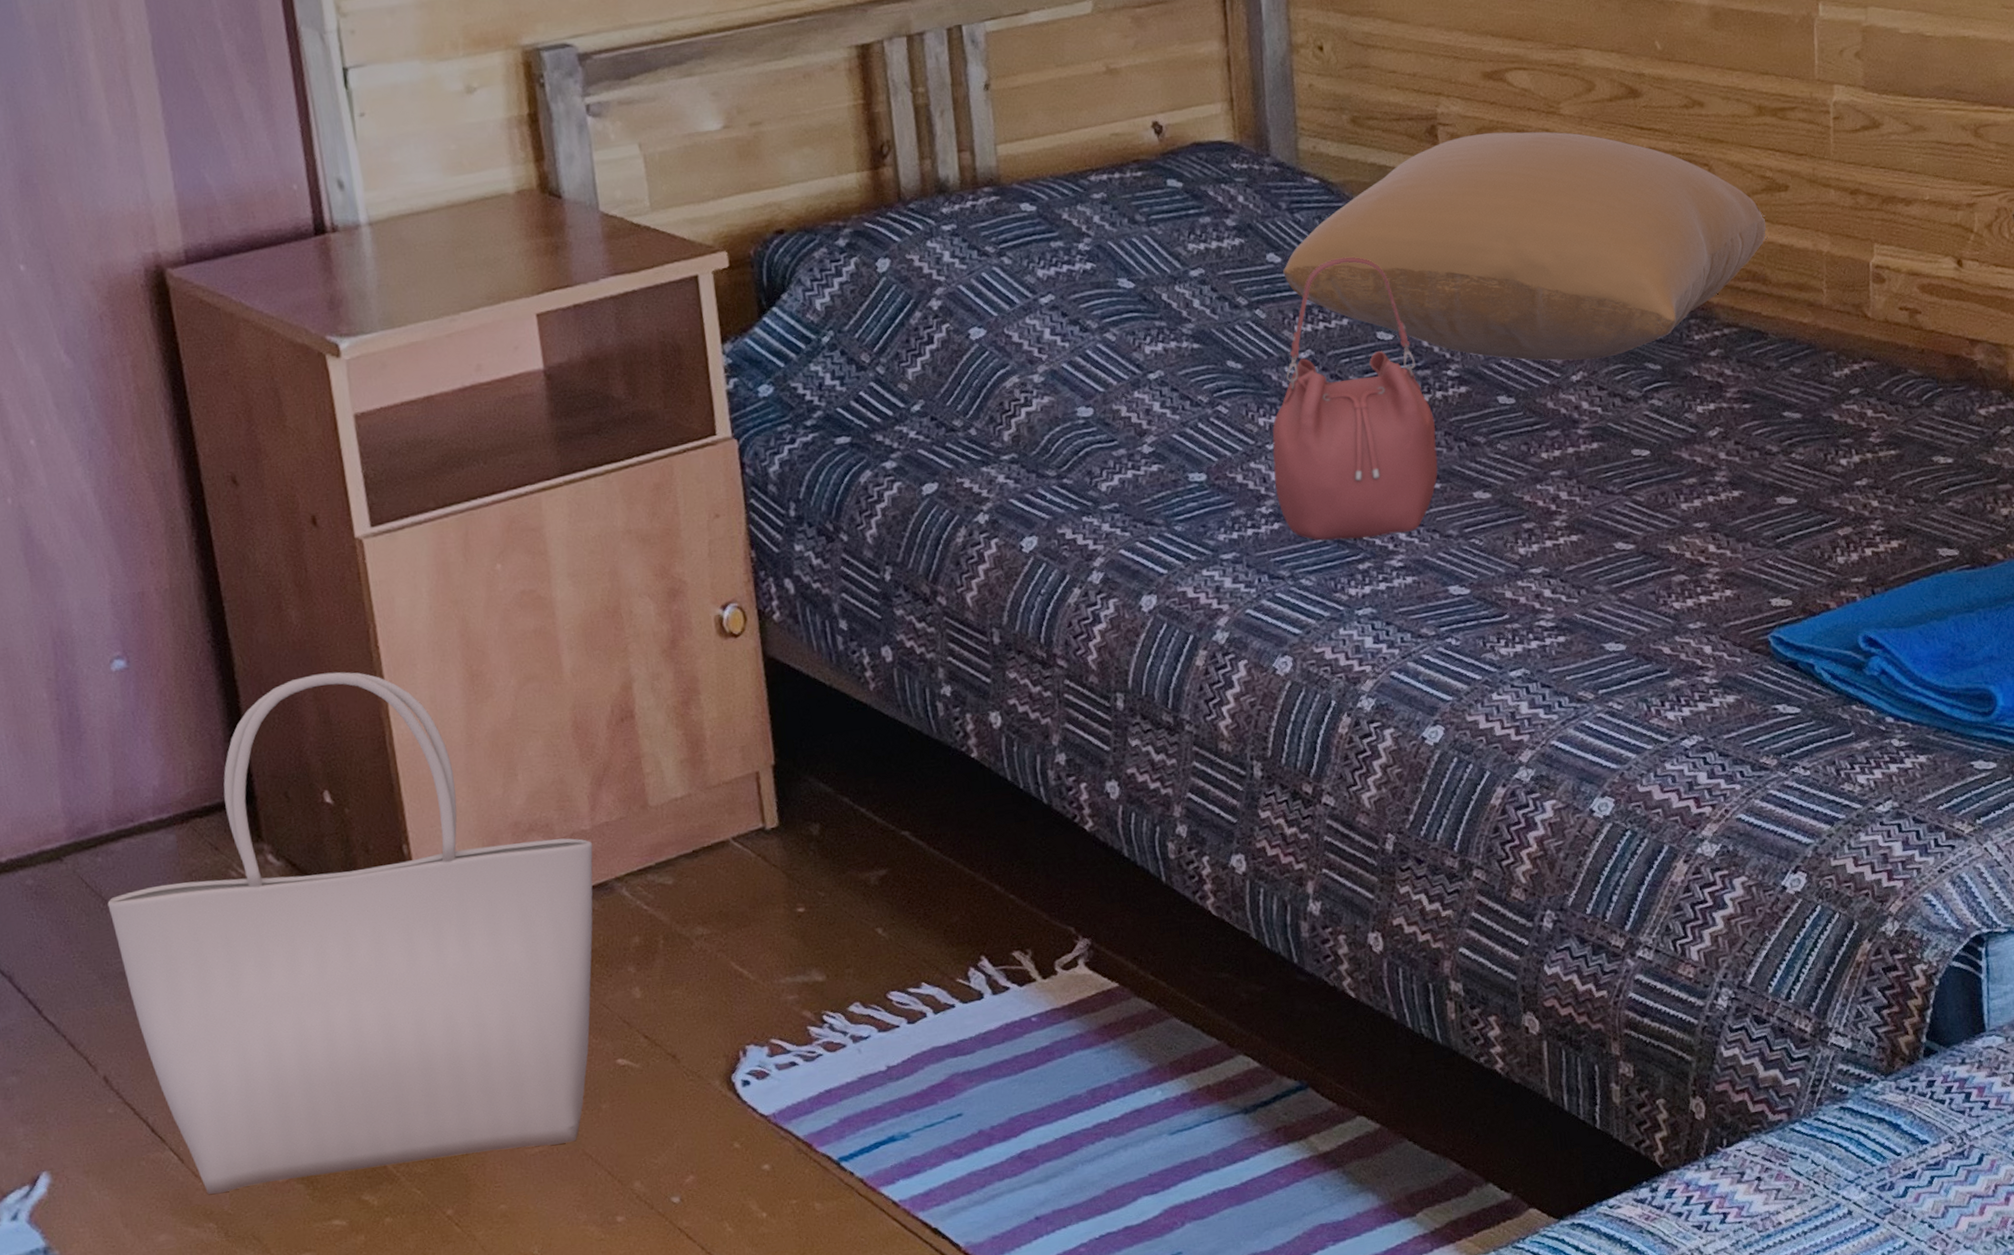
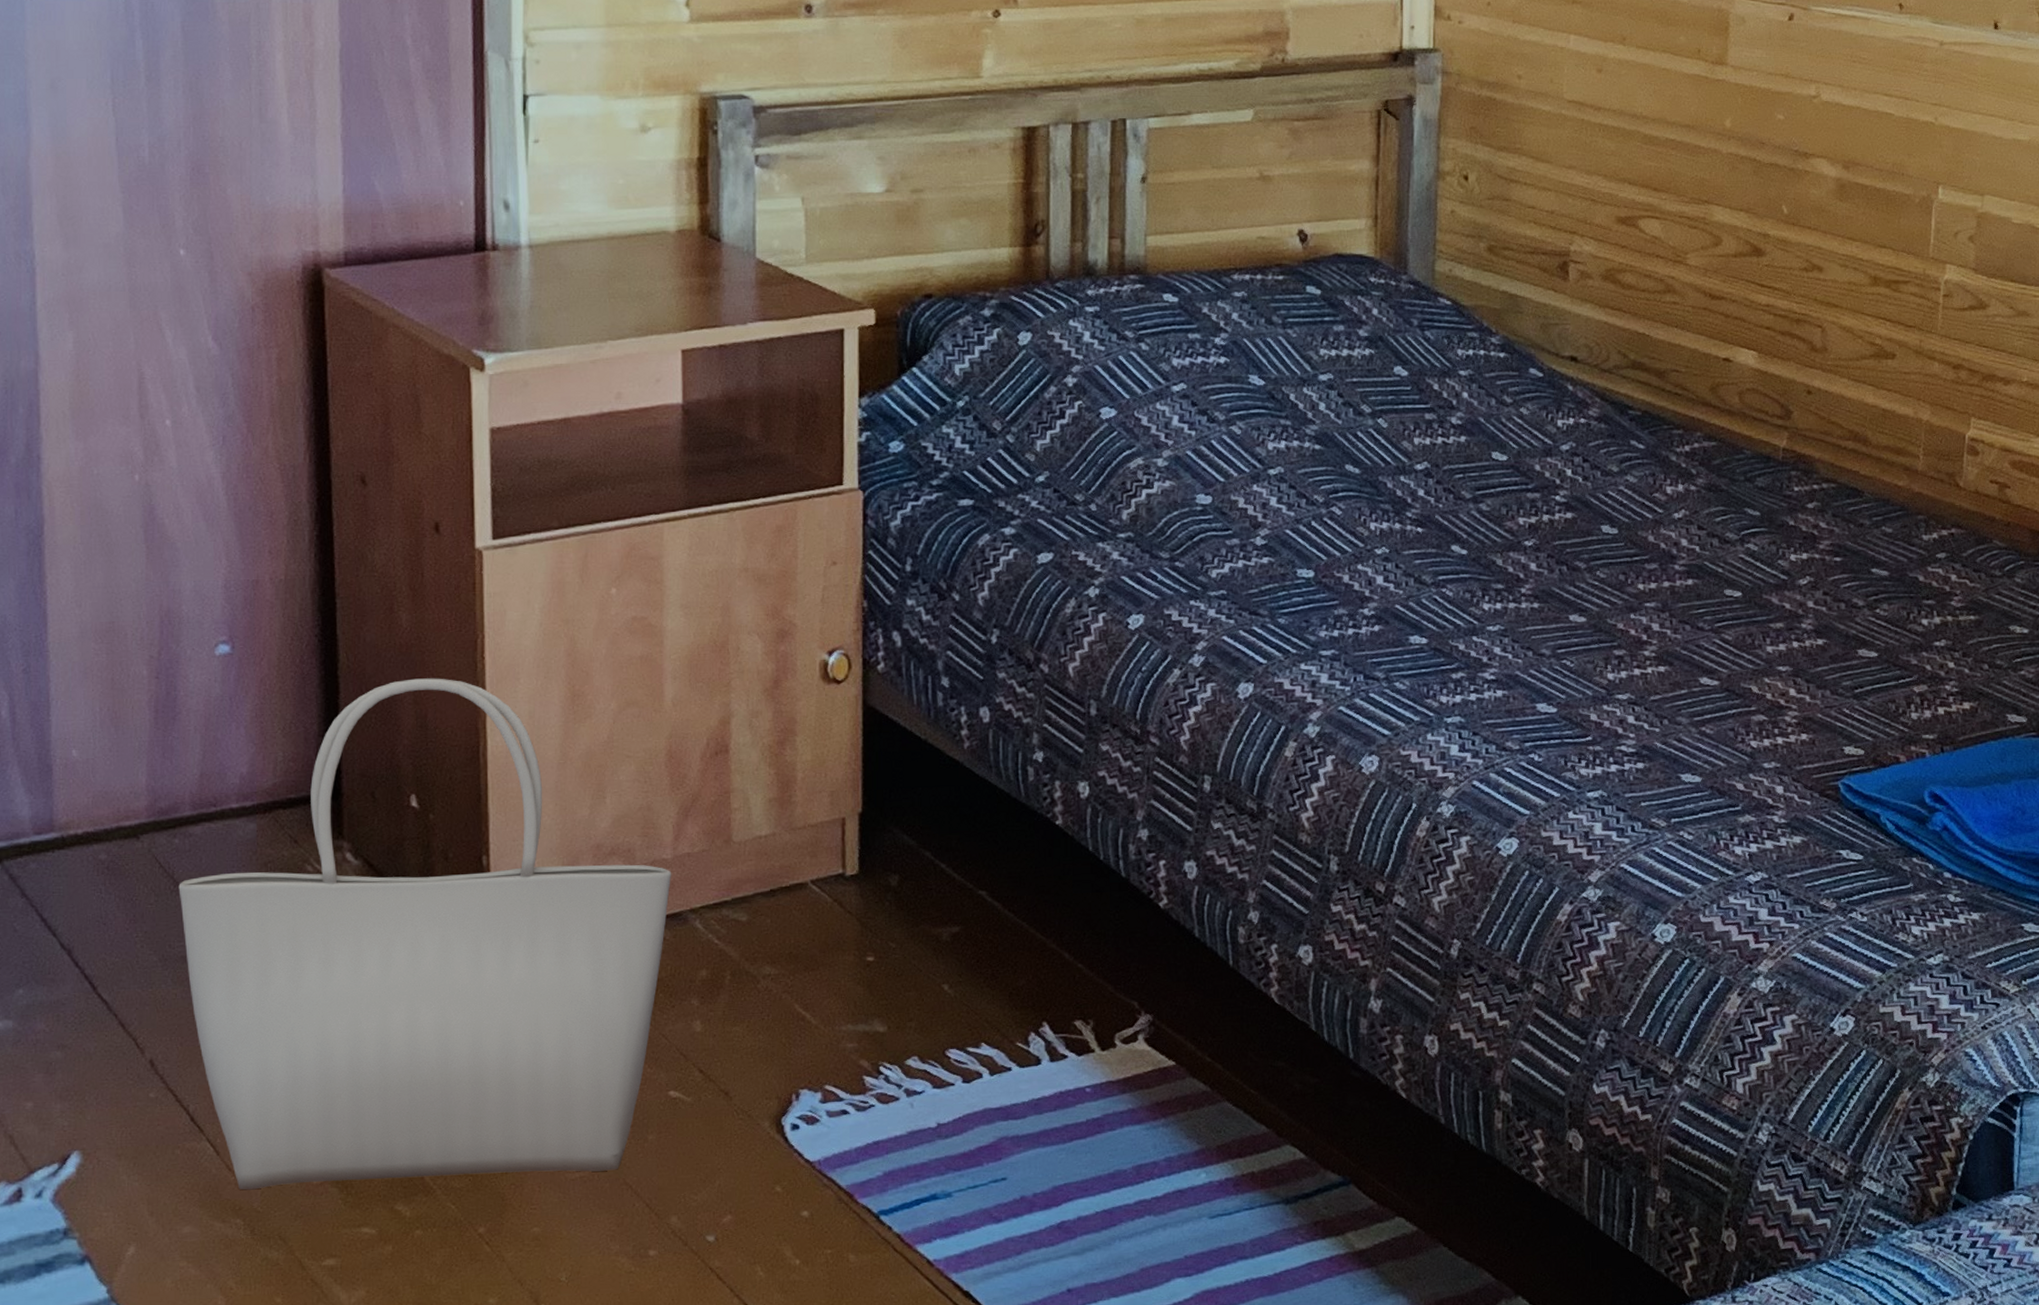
handbag: present [1272,256,1438,541] -> none [1379,377,1539,649]
pillow: present [1283,131,1768,361] -> none [1408,274,1872,499]

